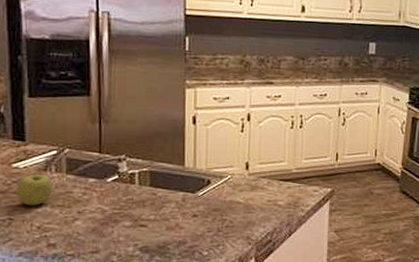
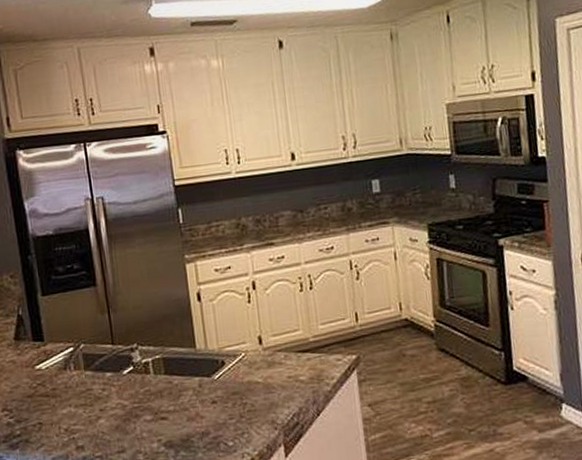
apple: present [15,174,53,206] -> none [41,373,75,408]

